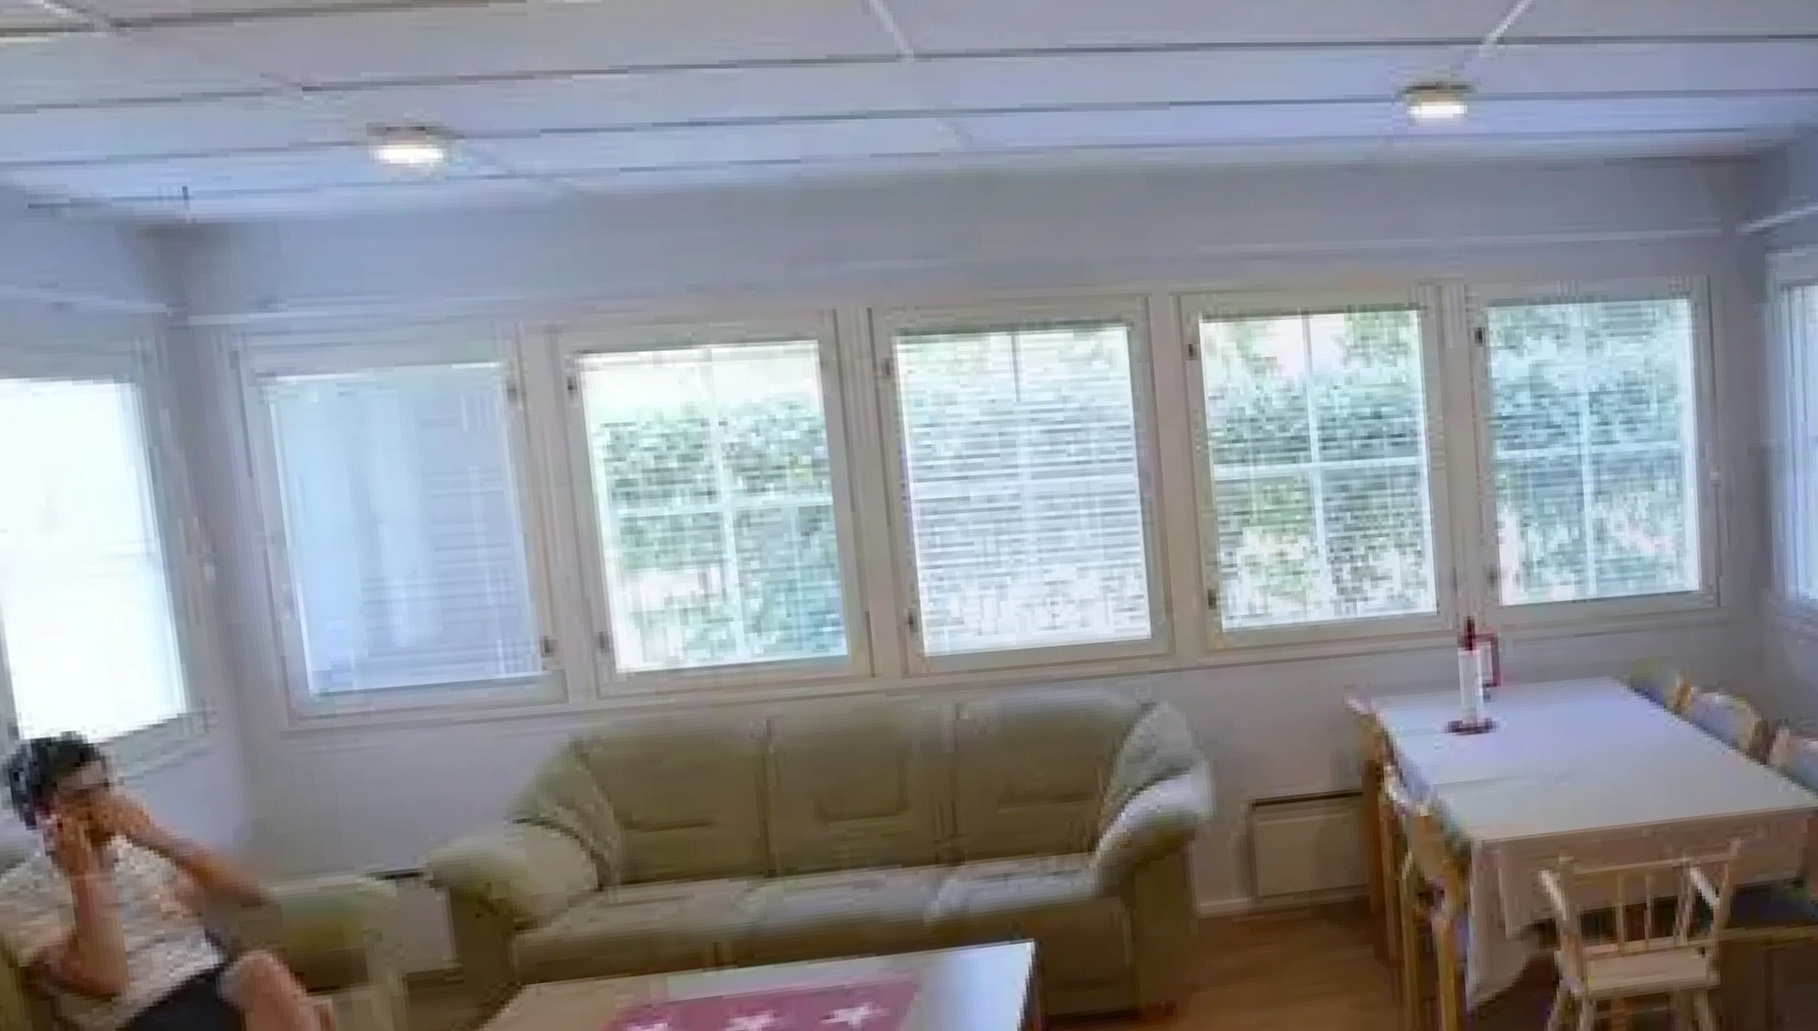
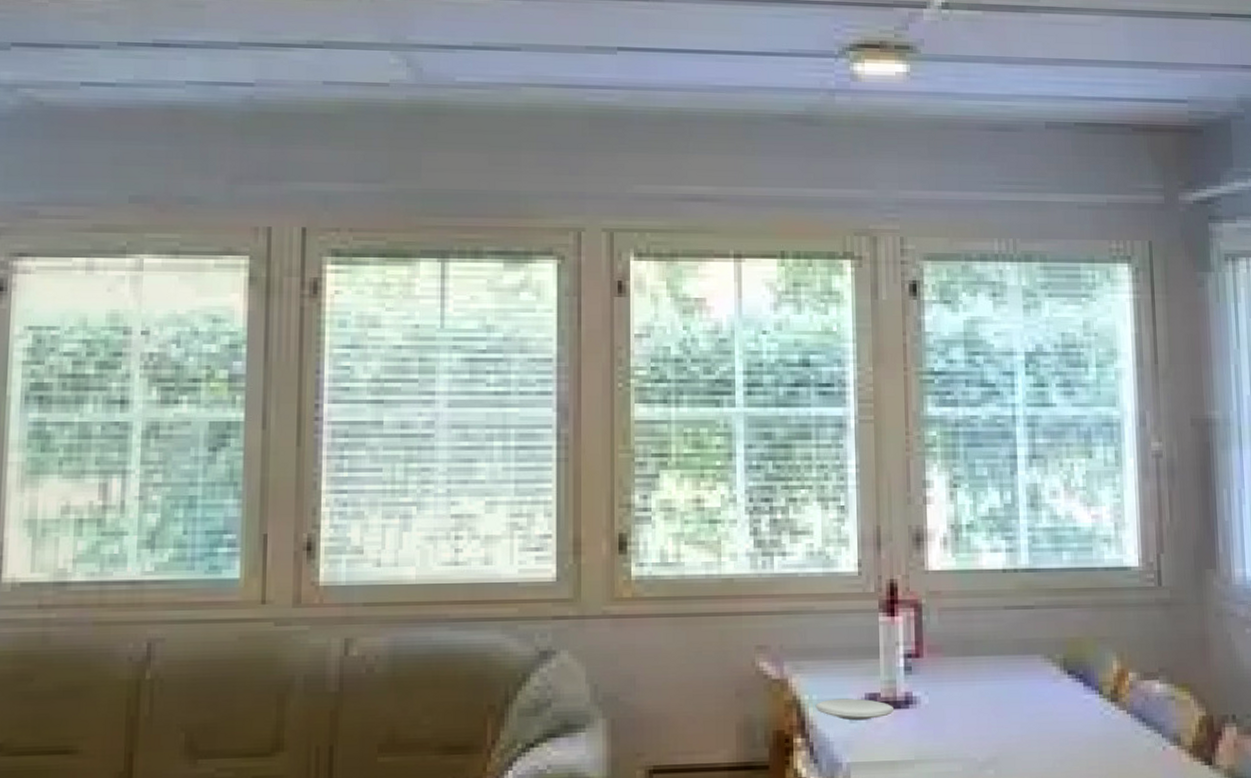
plate: none [1402,726,1476,747] -> present [815,698,895,721]

